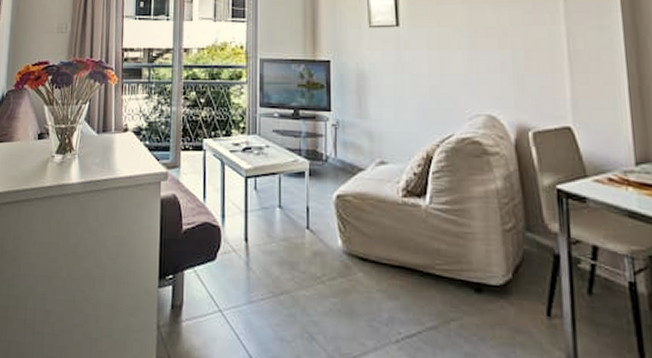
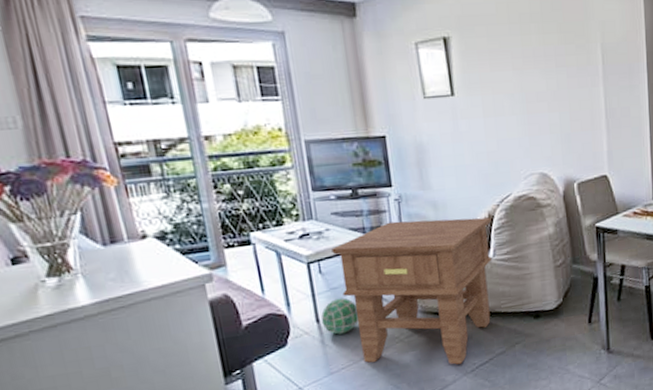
volleyball: none [249,219,283,260] -> present [321,297,359,335]
side table: none [268,147,430,329] -> present [331,217,492,365]

